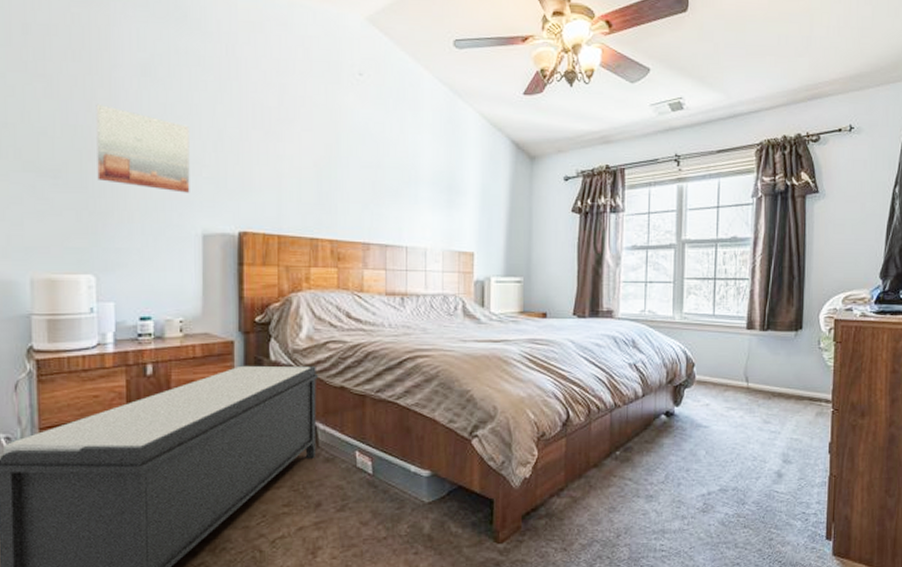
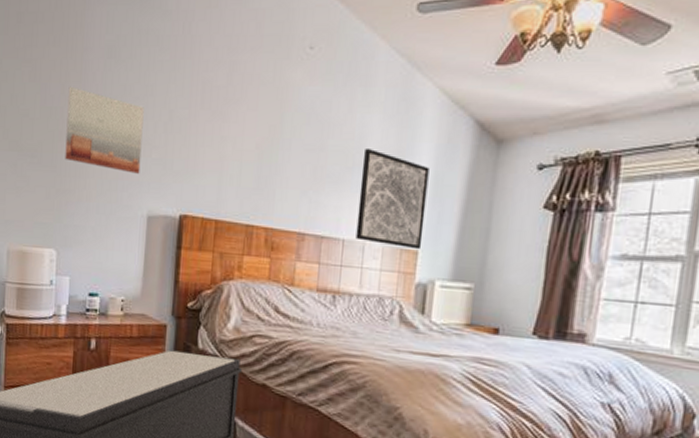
wall art: none [417,164,477,252] -> present [355,147,430,250]

